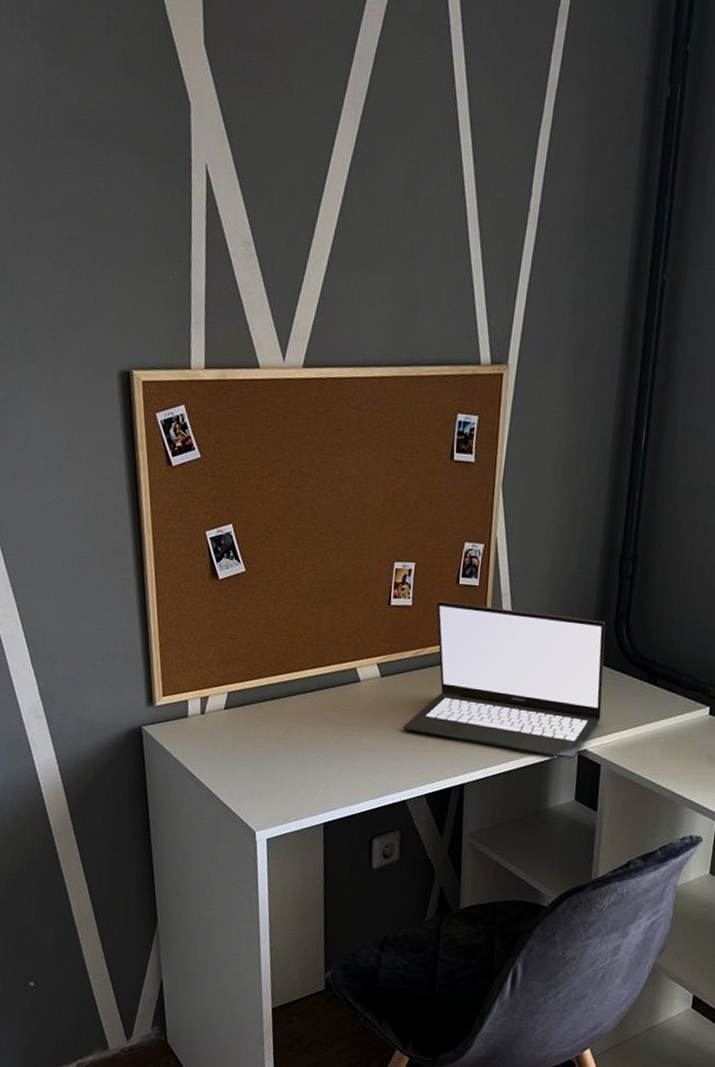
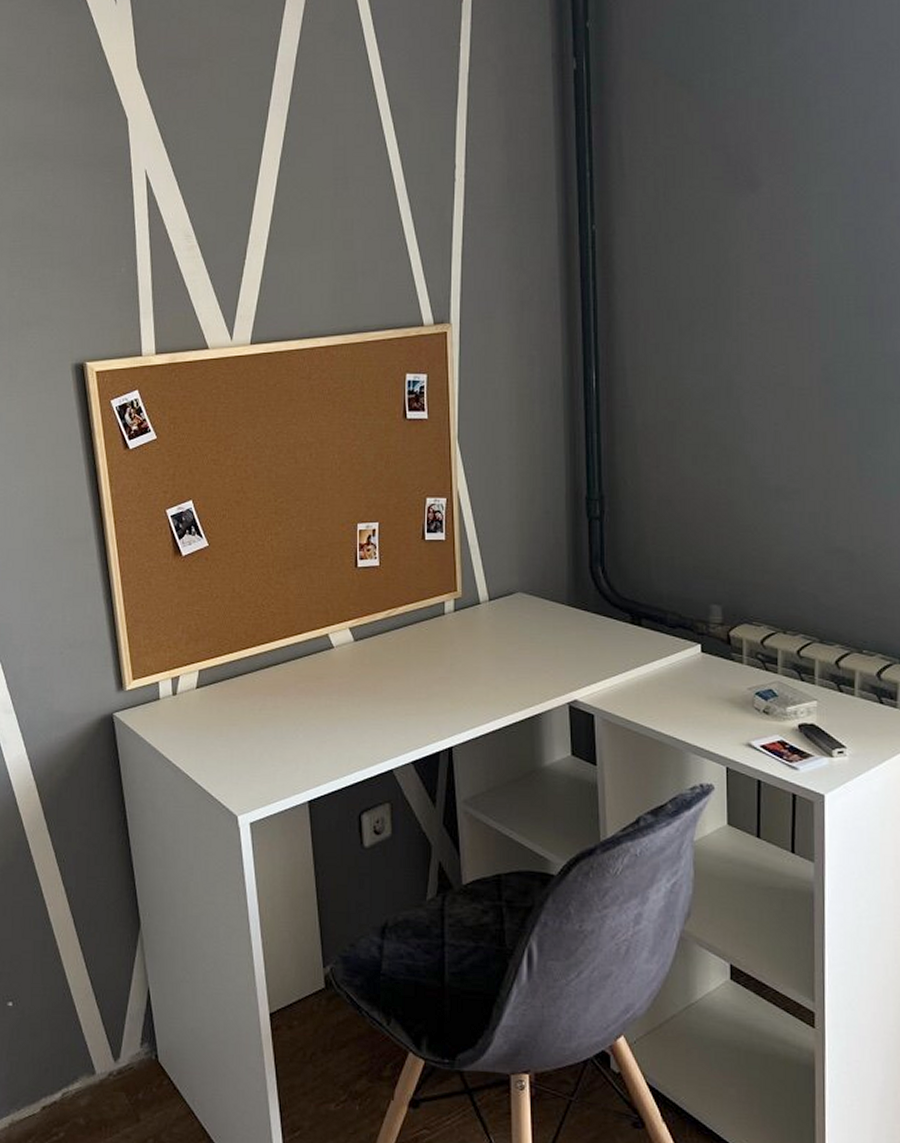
laptop: present [403,601,606,759] -> none [382,559,588,711]

